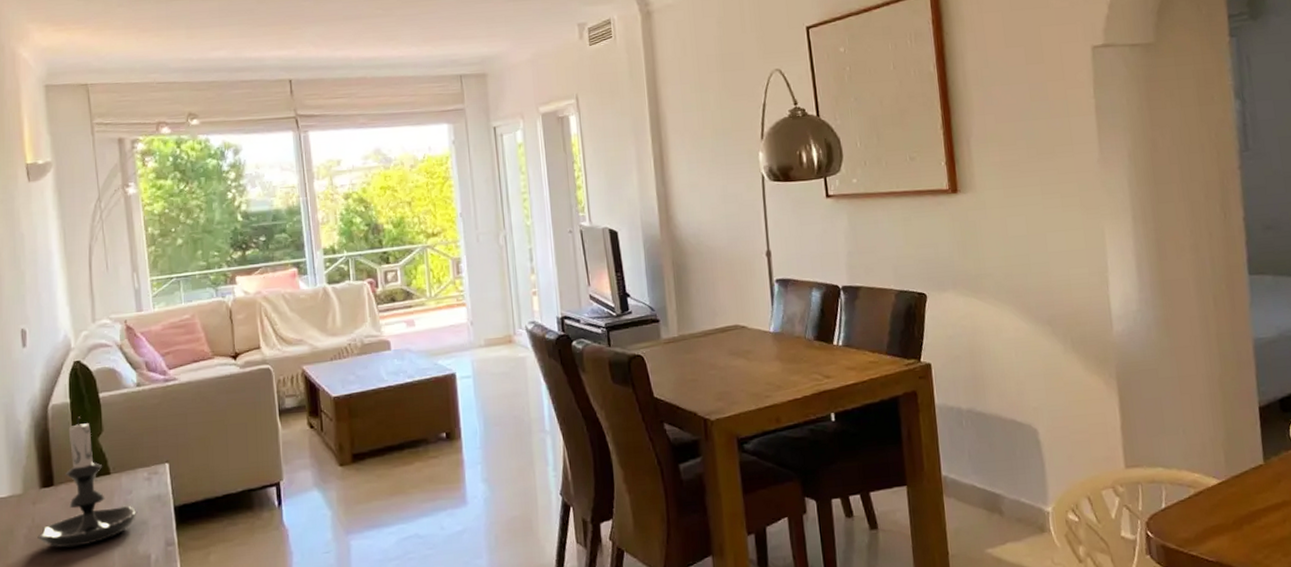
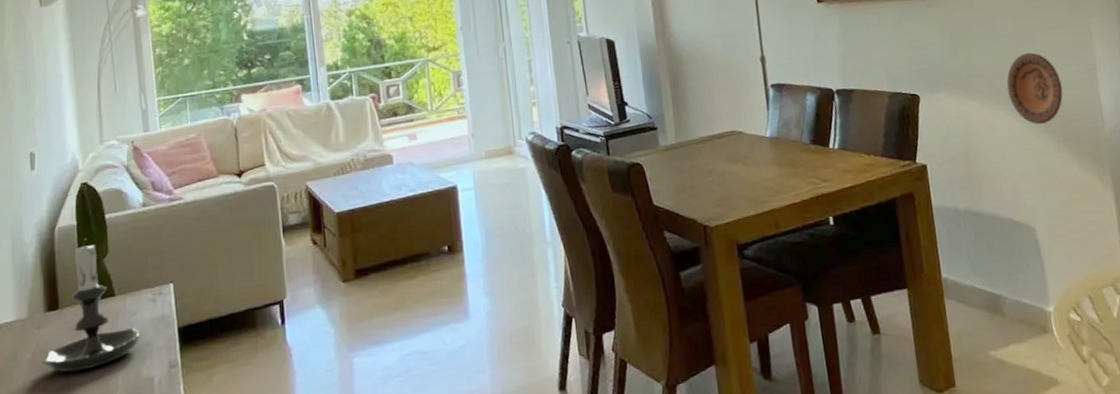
decorative plate: none [1015,254,1072,327] -> present [1007,52,1063,125]

